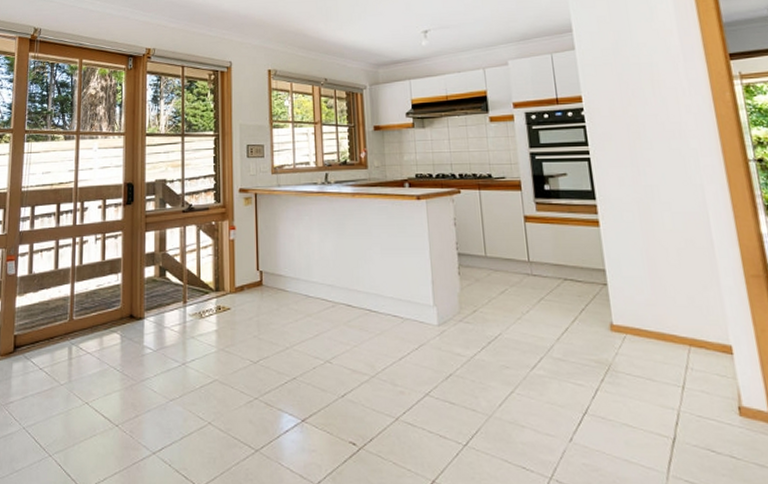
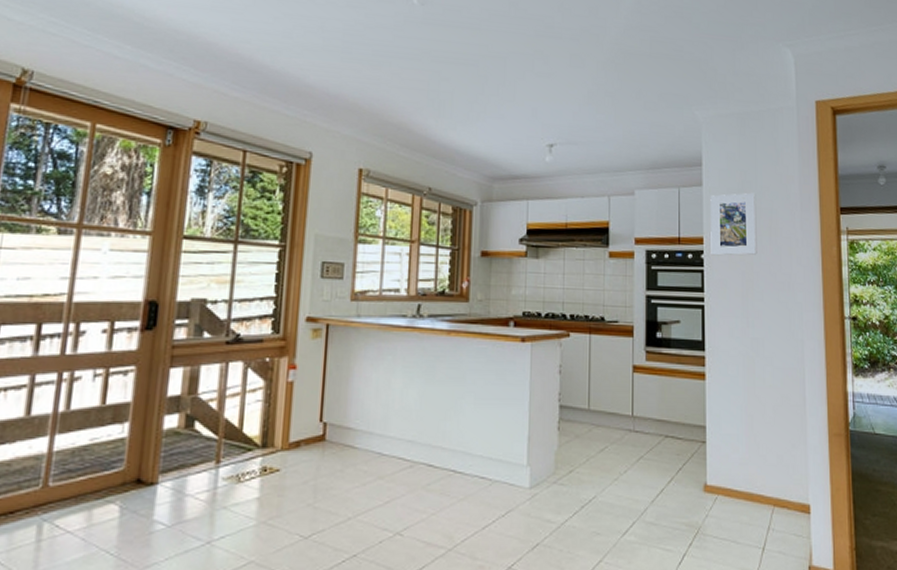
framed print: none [584,50,641,112] -> present [710,192,757,256]

